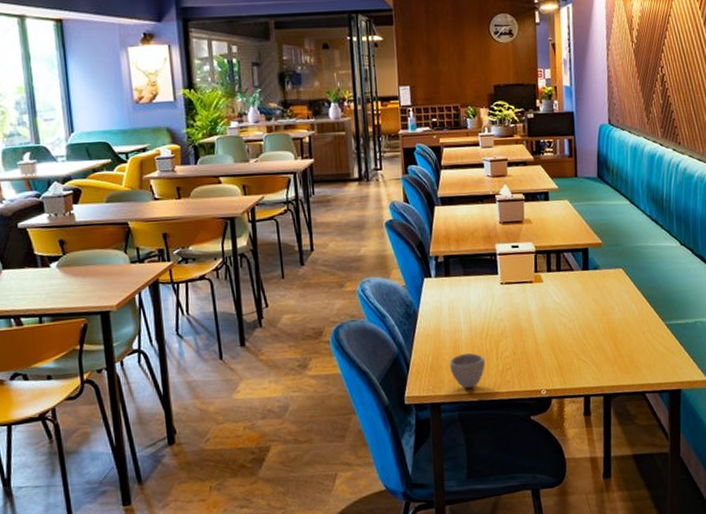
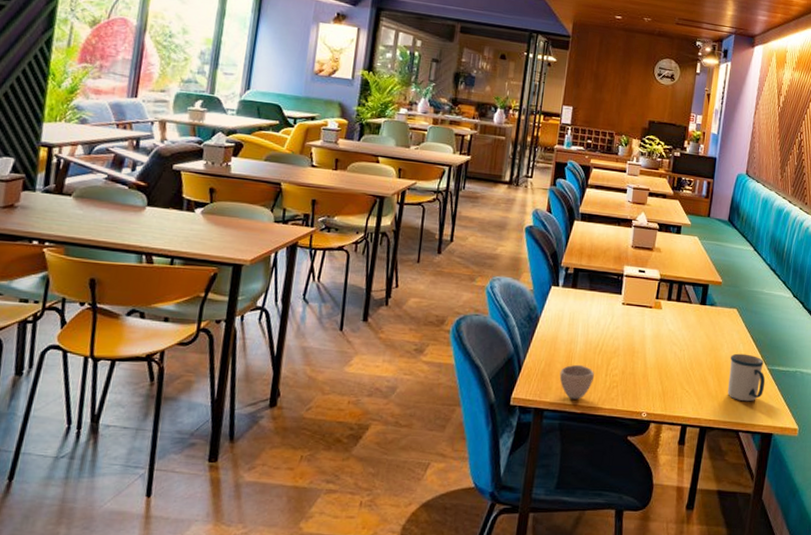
mug: none [624,313,665,362] -> present [728,353,766,402]

